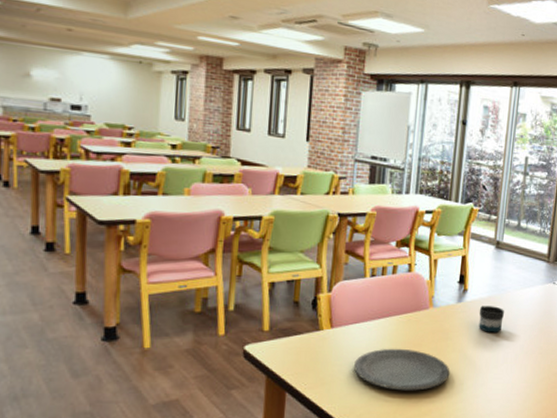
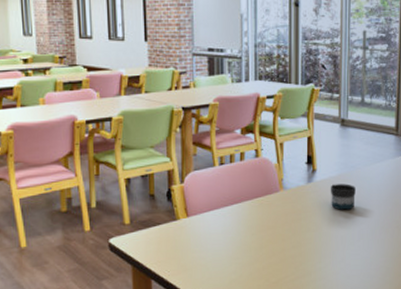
plate: present [354,348,450,391] -> none [213,231,307,272]

